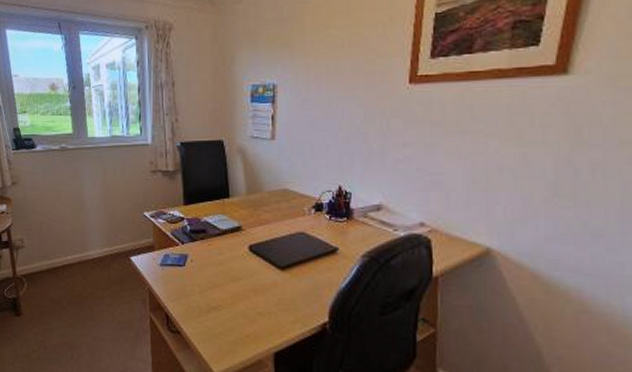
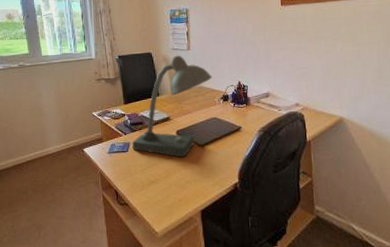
desk lamp: none [191,145,303,281] -> present [132,55,213,158]

